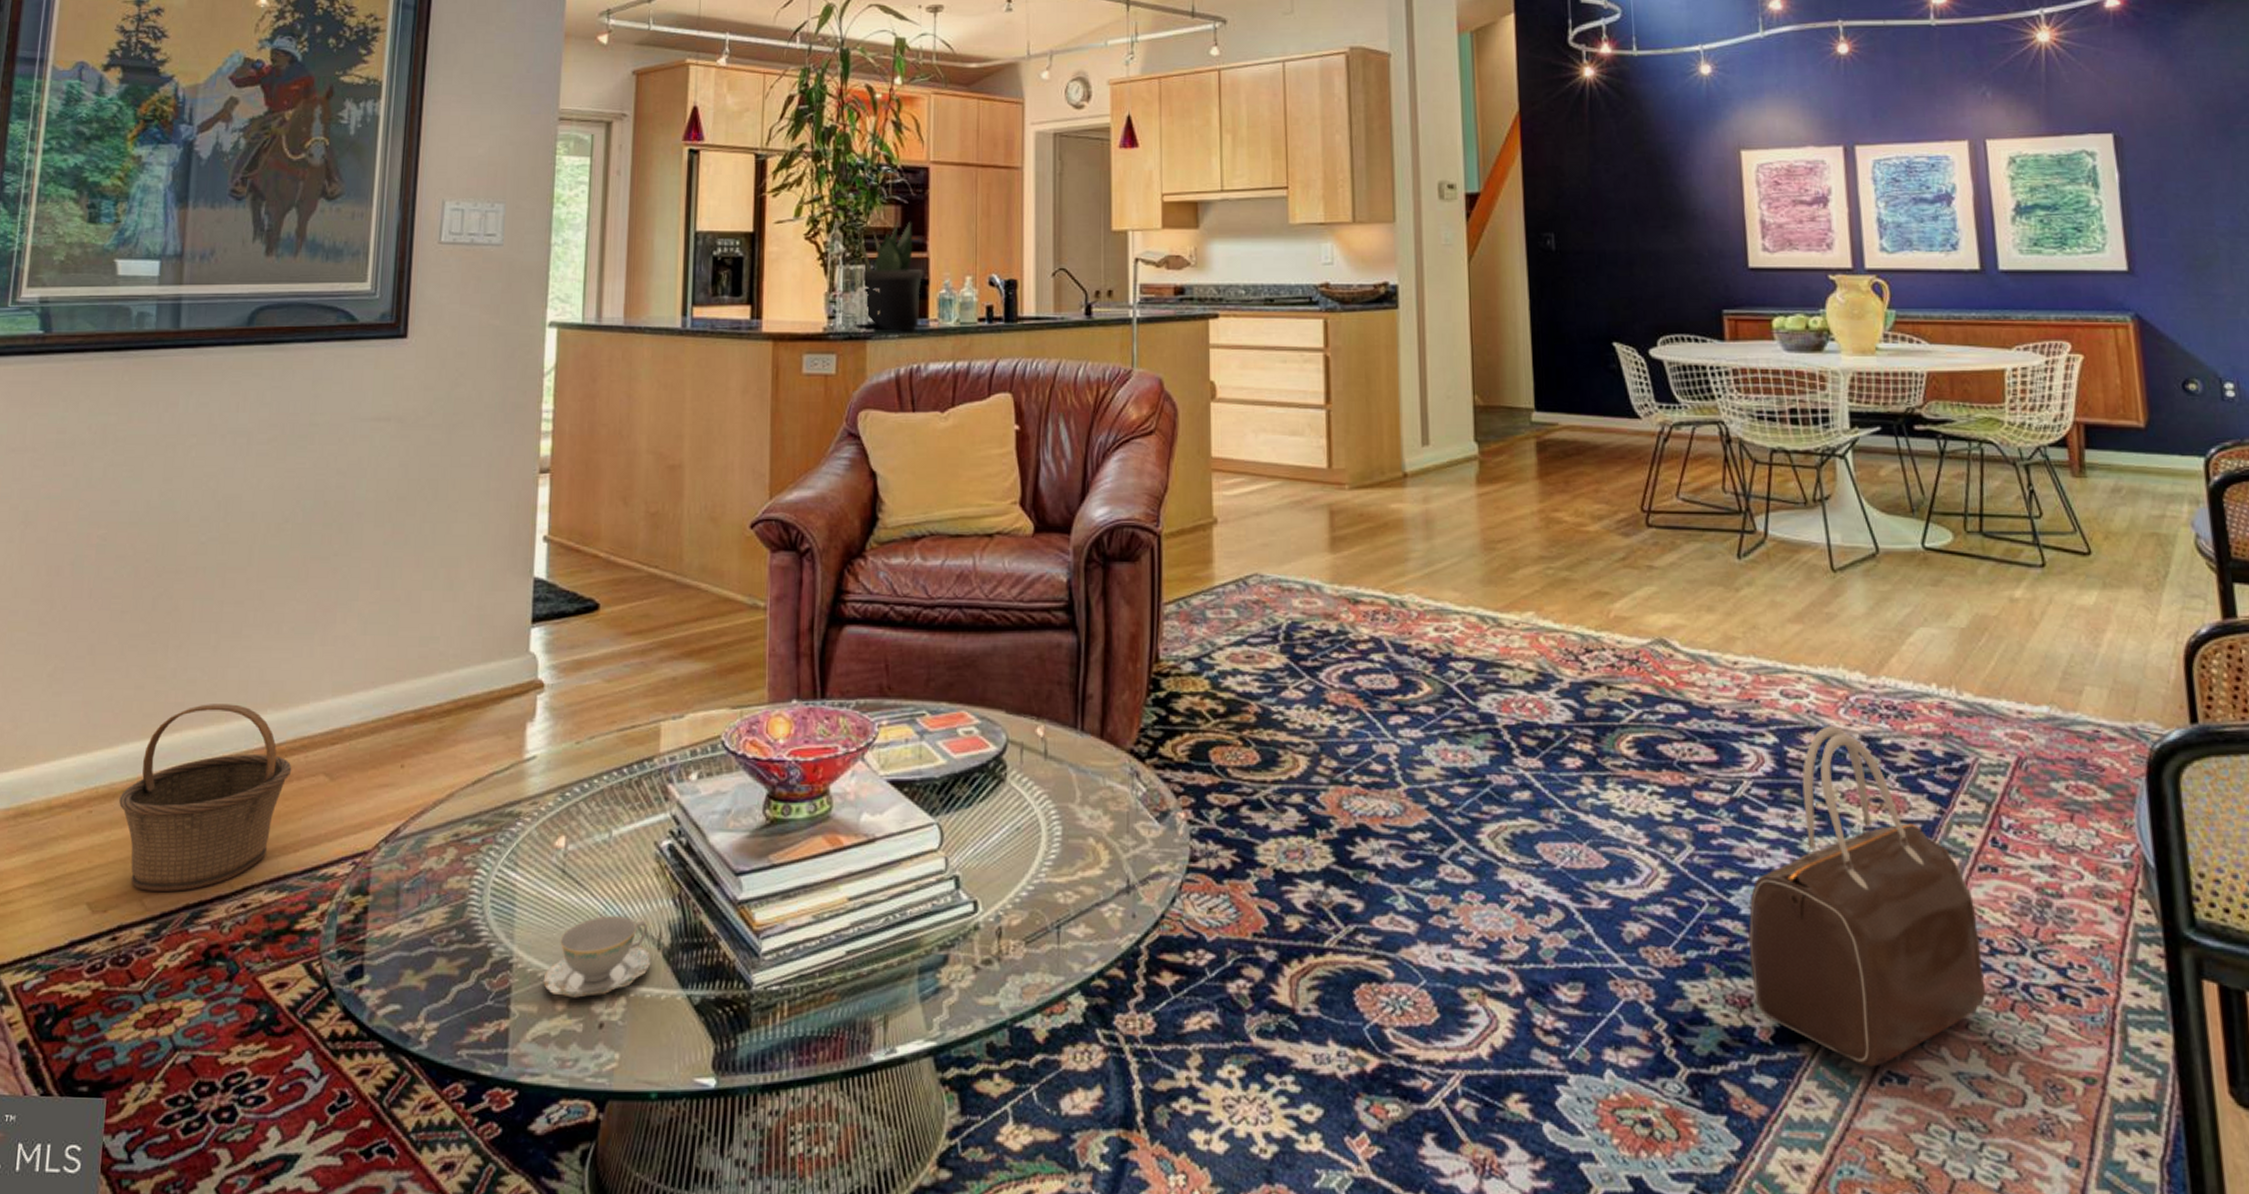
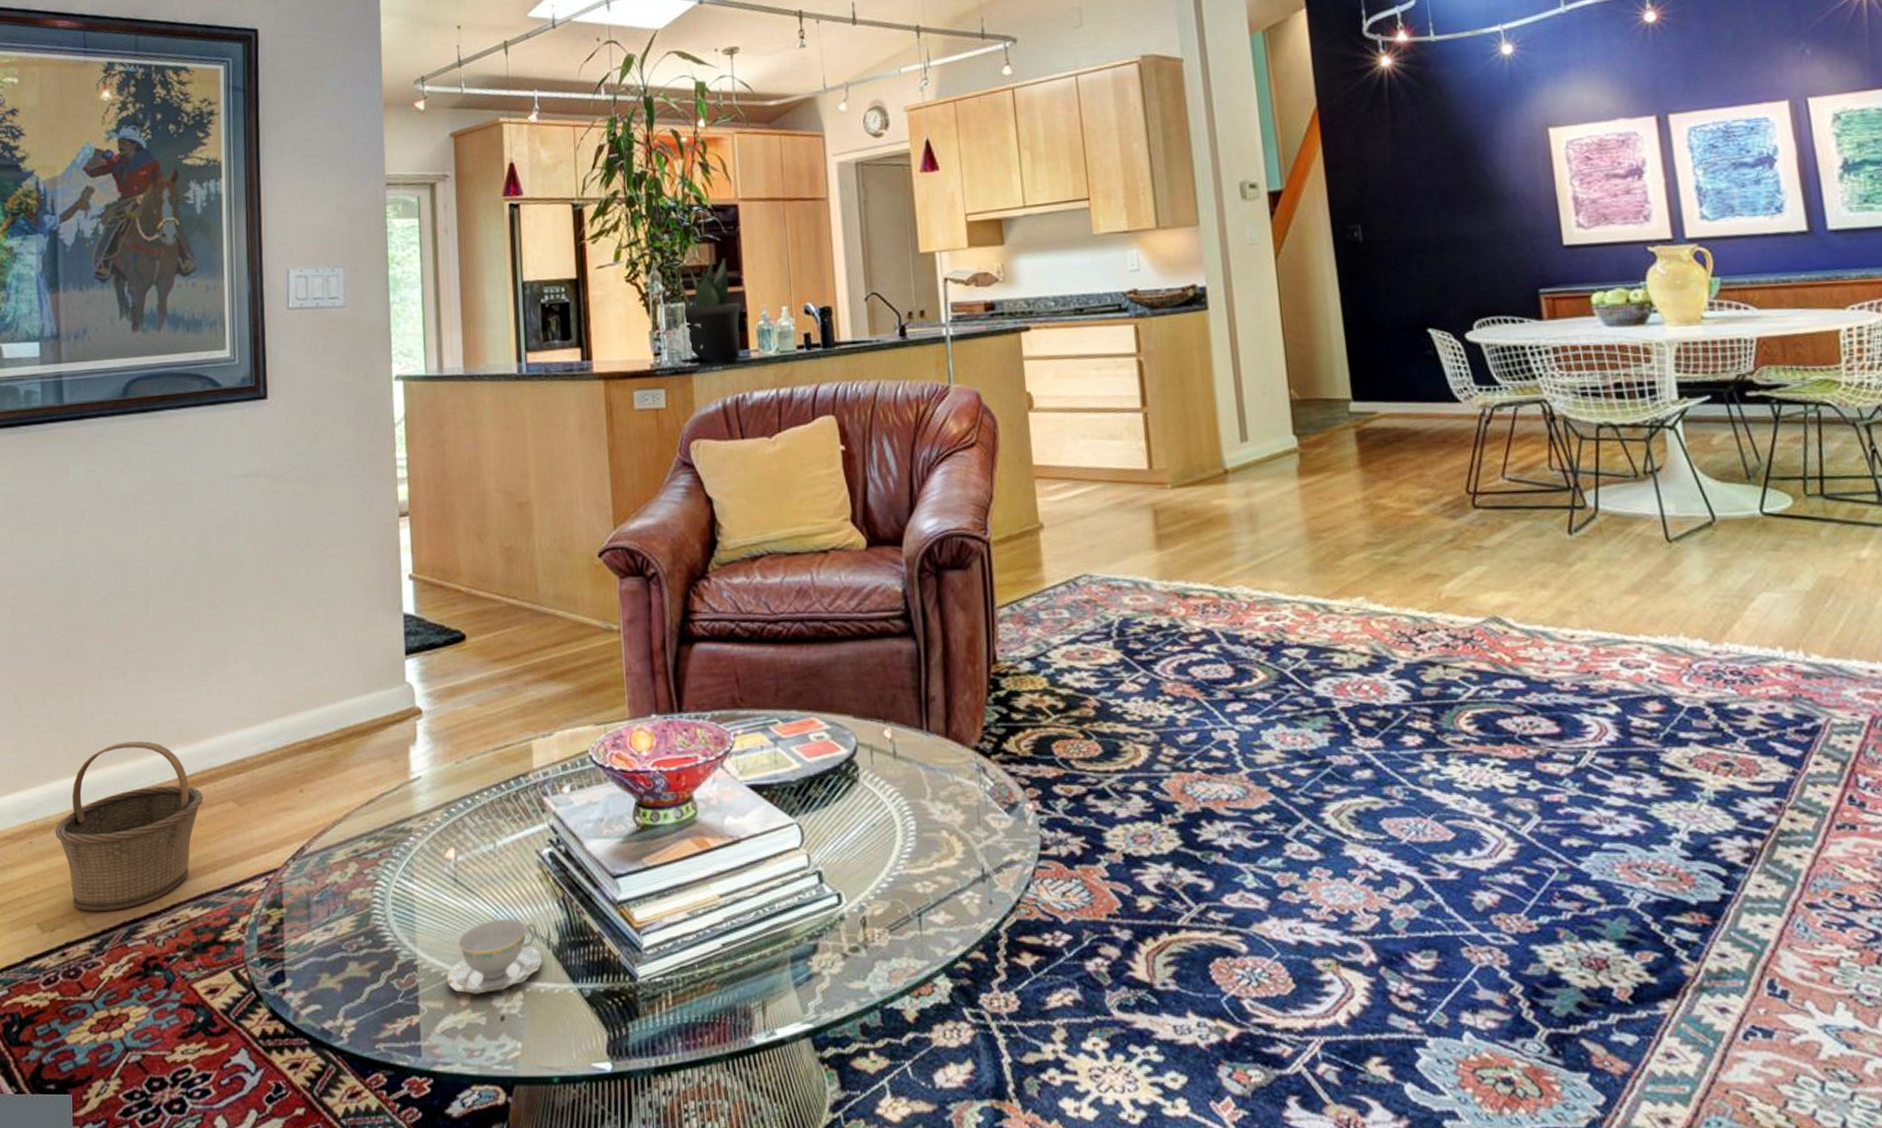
handbag: present [1748,726,1986,1067] -> none [1600,693,1850,1022]

